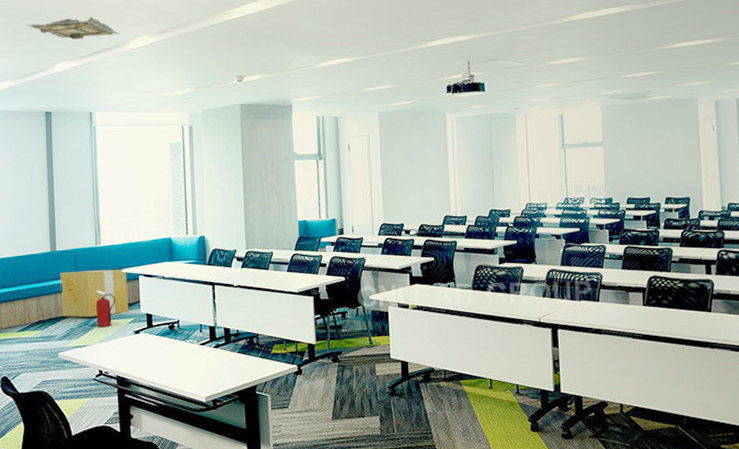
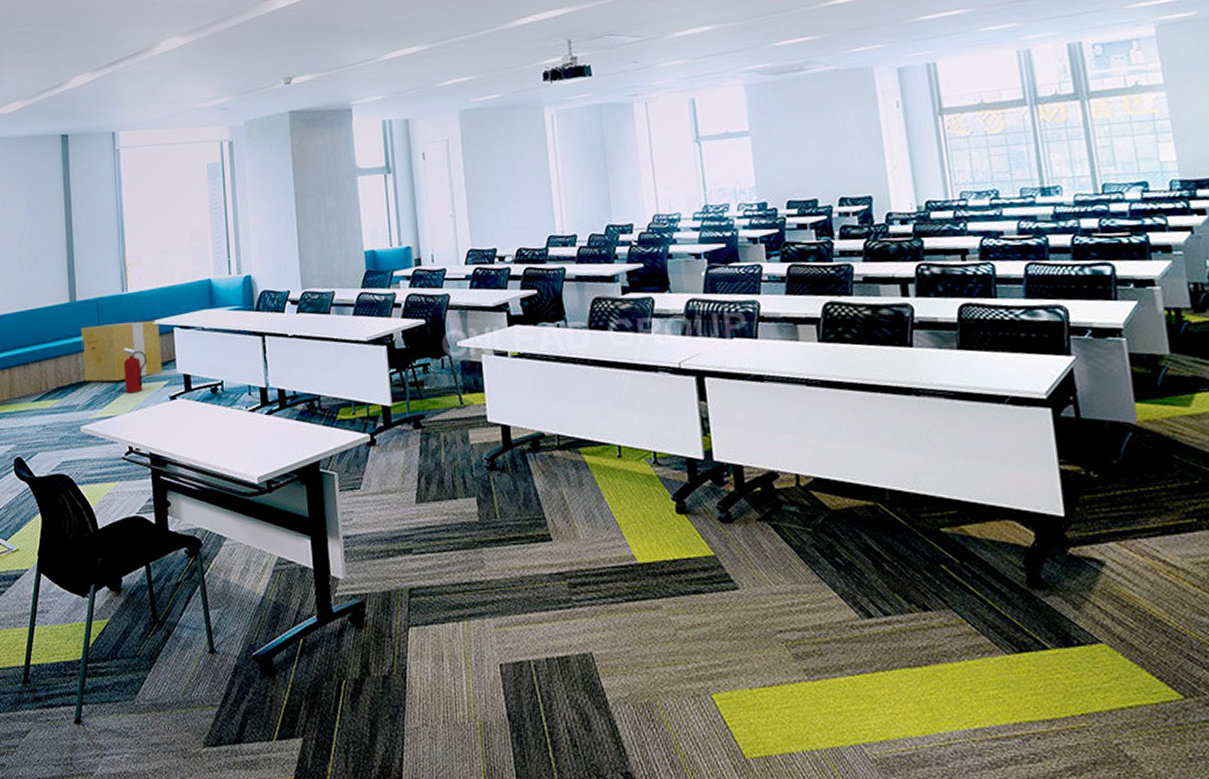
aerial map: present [26,17,119,40] -> none [38,19,144,48]

